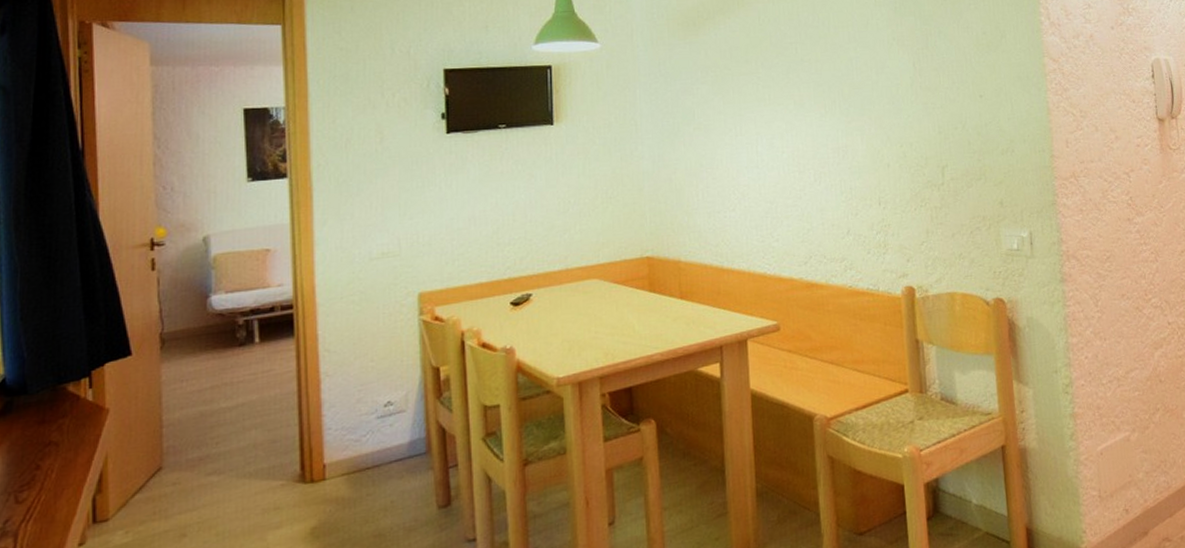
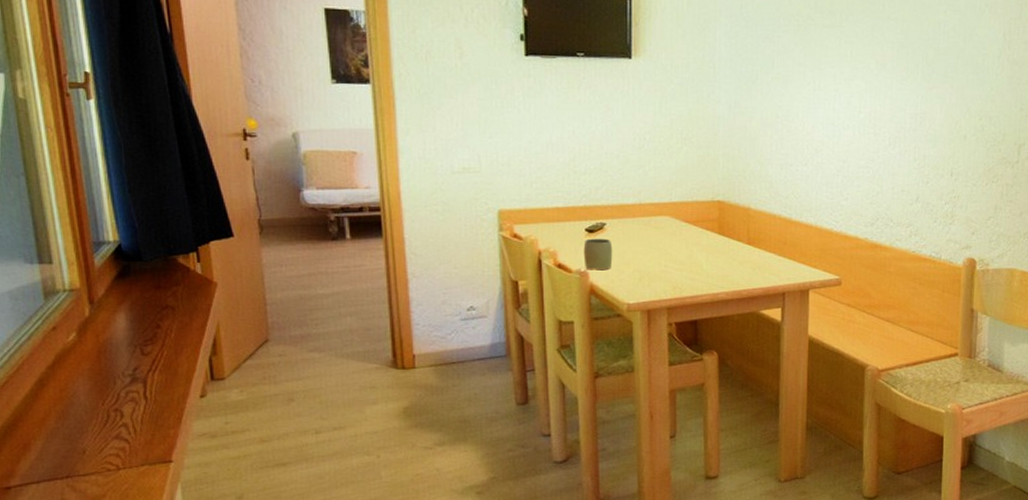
mug: none [509,310,540,346] -> present [583,238,613,271]

